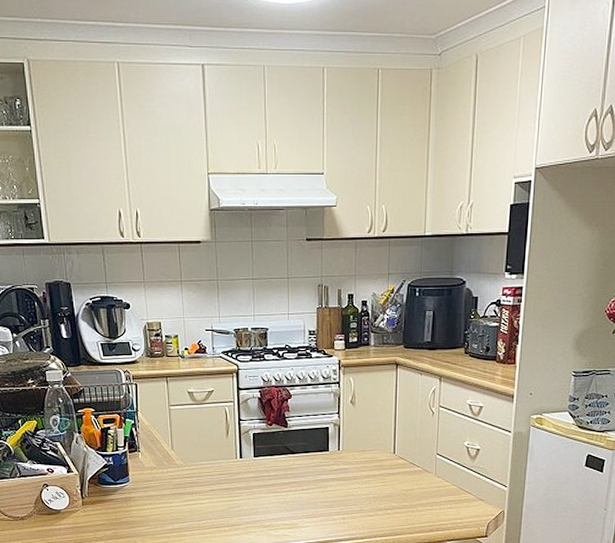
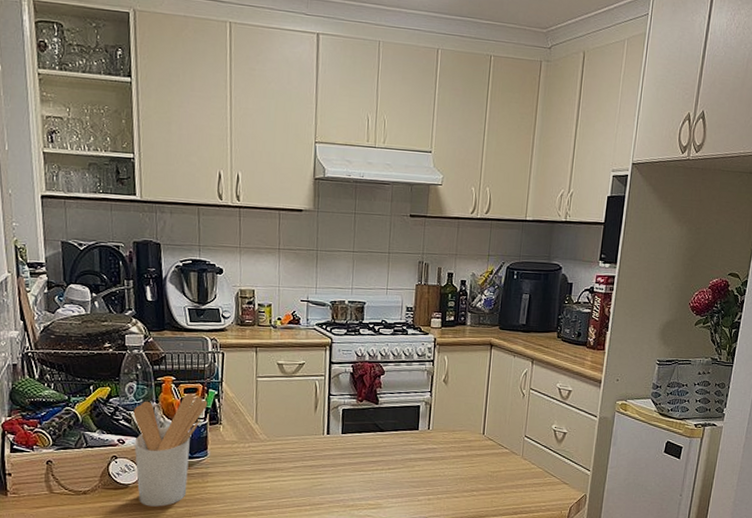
utensil holder: none [59,424,126,530] -> present [133,394,208,507]

